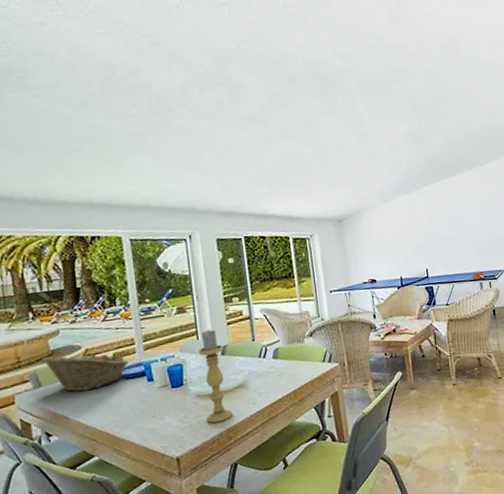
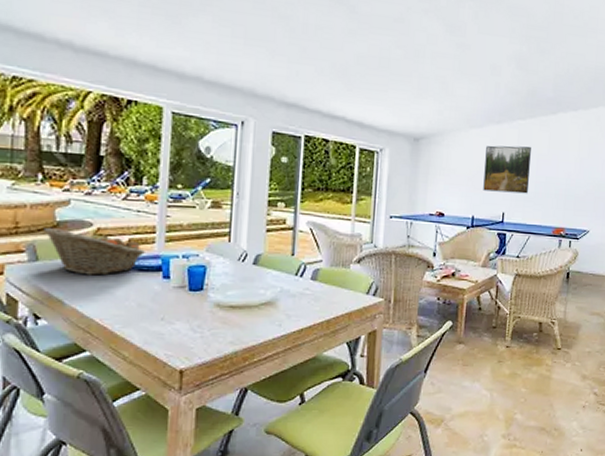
candle holder: present [198,329,233,424] -> none [222,232,257,340]
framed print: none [400,207,444,253] -> present [483,145,531,194]

